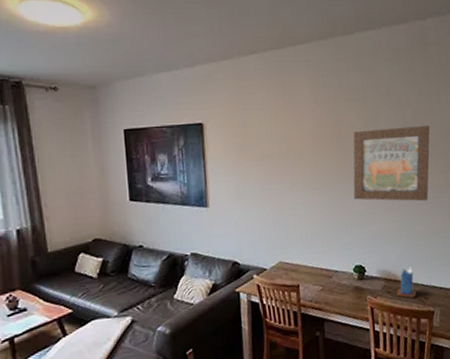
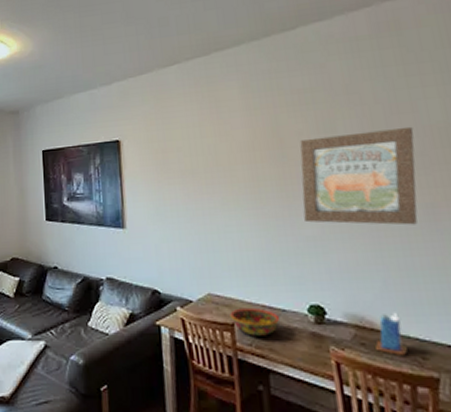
bowl: none [296,271,333,294] -> present [230,307,279,336]

